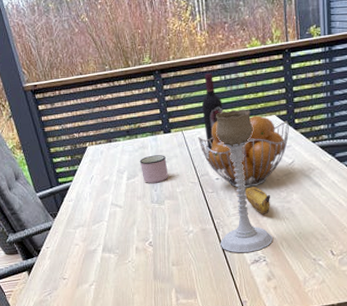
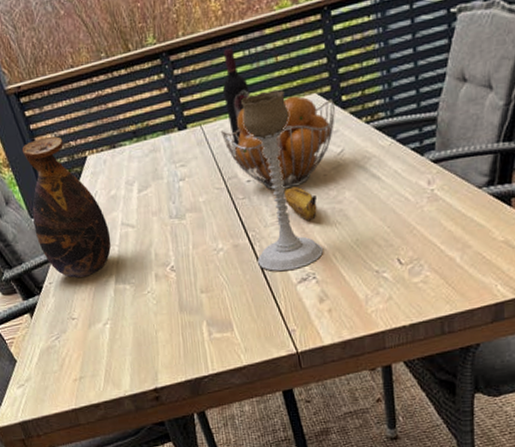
vase: none [33,128,102,246] -> present [21,136,112,279]
mug: present [139,155,169,183] -> none [151,157,189,194]

